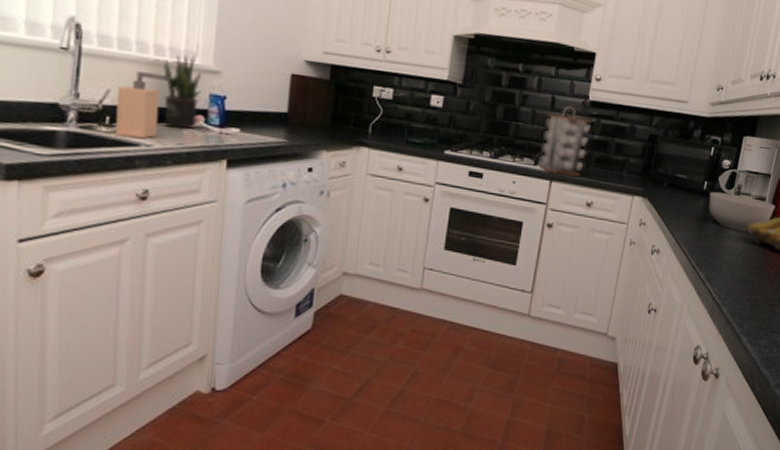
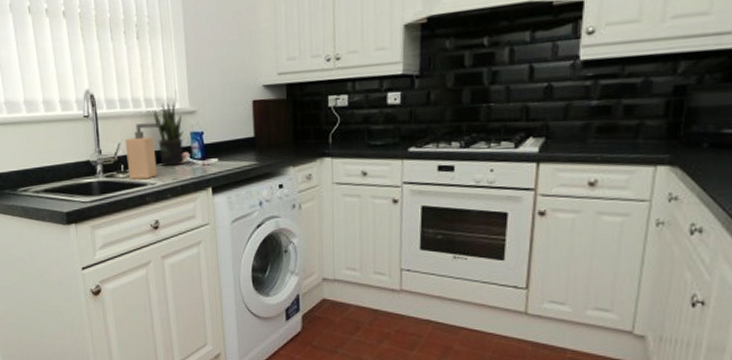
spice rack: present [537,106,591,177] -> none [518,72,585,156]

